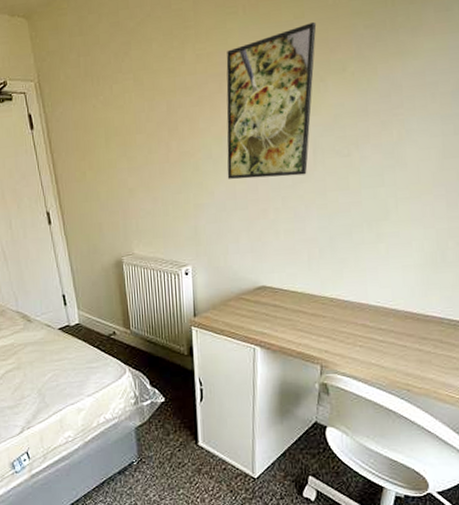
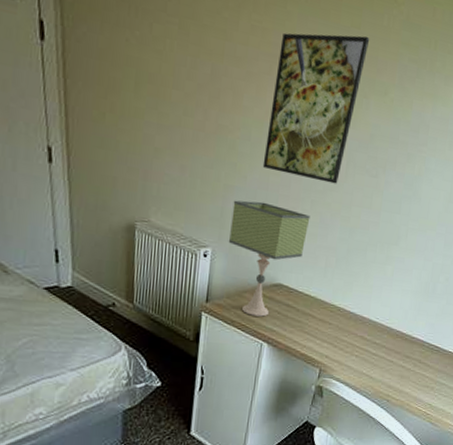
desk lamp: none [205,211,284,322] -> present [228,200,311,317]

